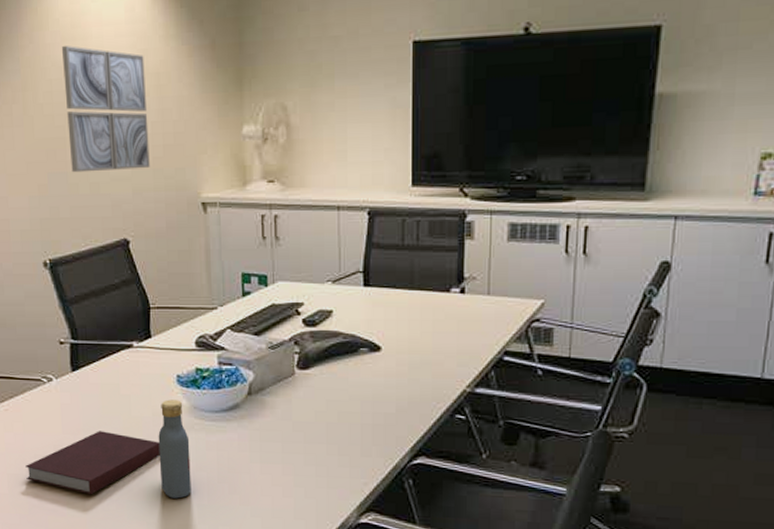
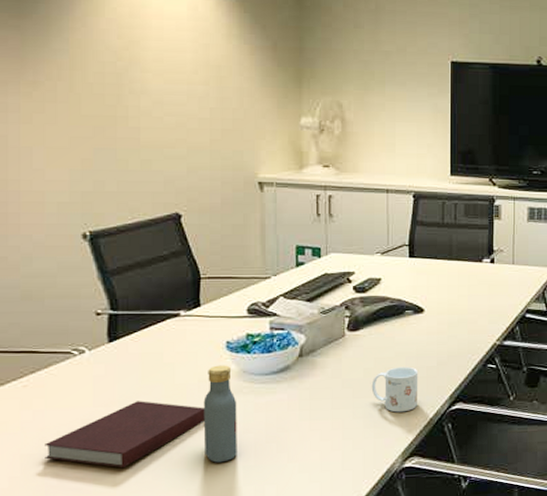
wall art: present [62,46,150,173] -> none [118,33,207,150]
mug: none [323,411,375,463] -> present [371,366,419,413]

